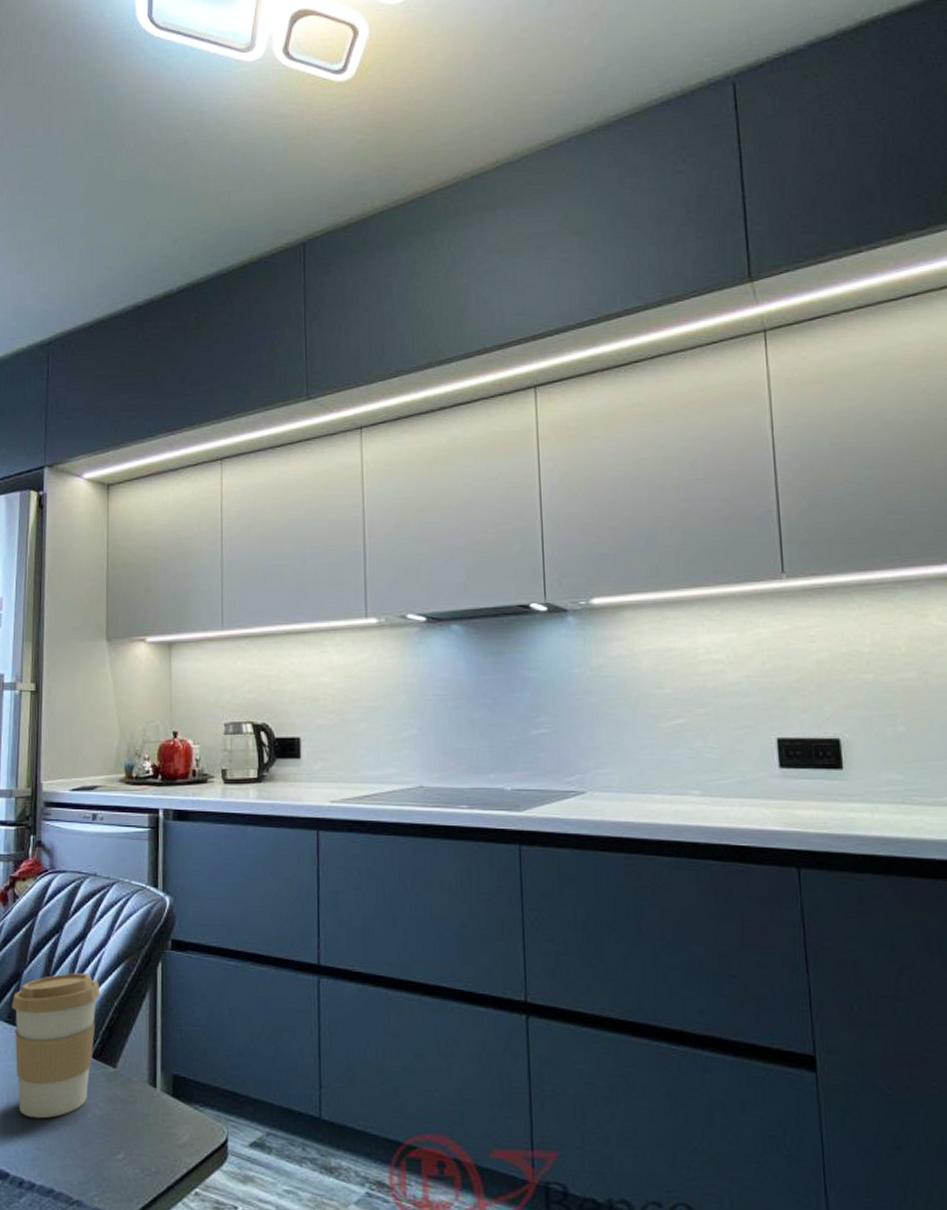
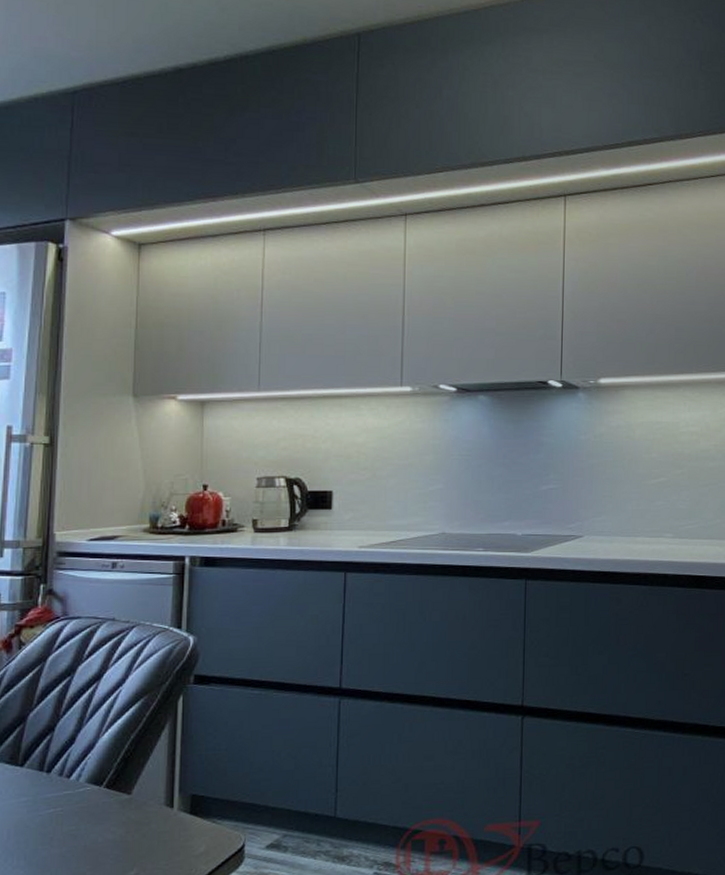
coffee cup: present [11,973,101,1119] -> none [13,711,116,850]

